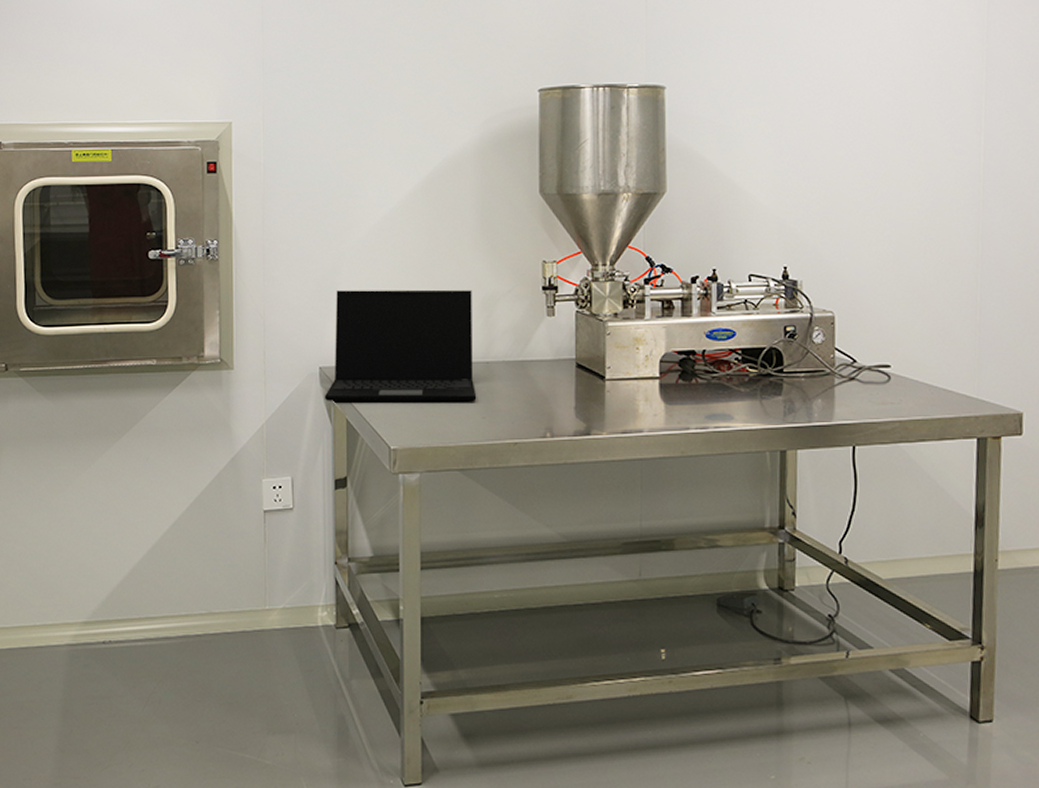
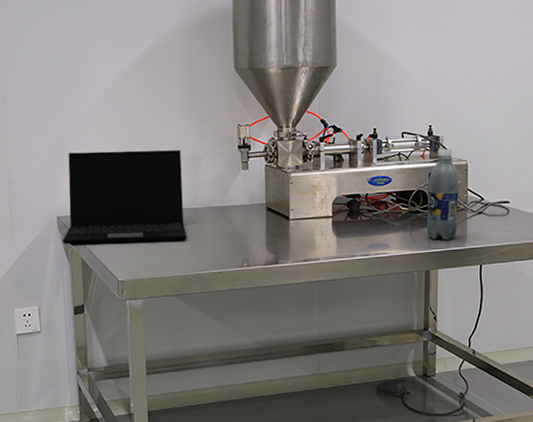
plastic bottle: none [781,296,824,412] -> present [426,148,459,240]

